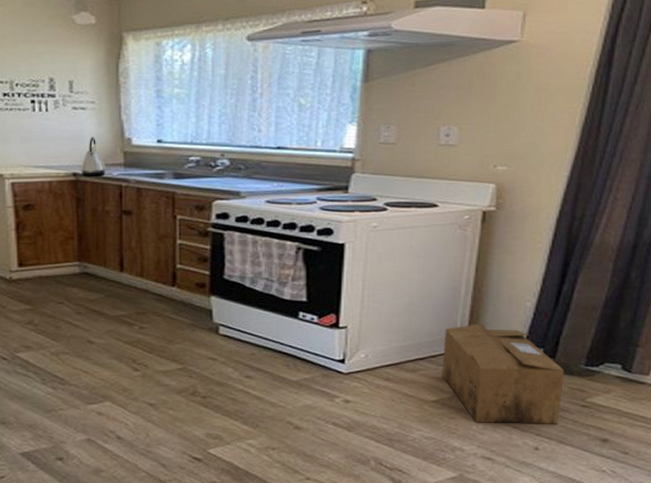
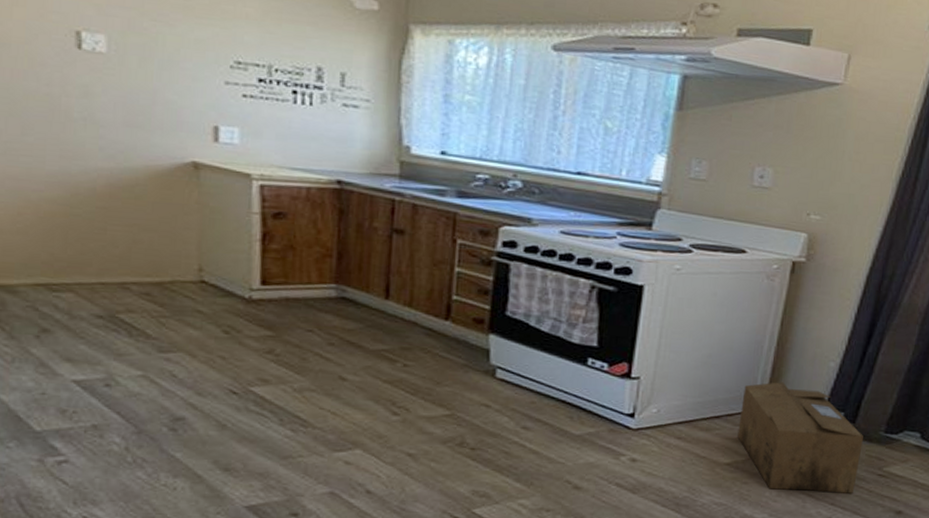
kettle: present [81,137,106,178] -> none [347,140,378,189]

